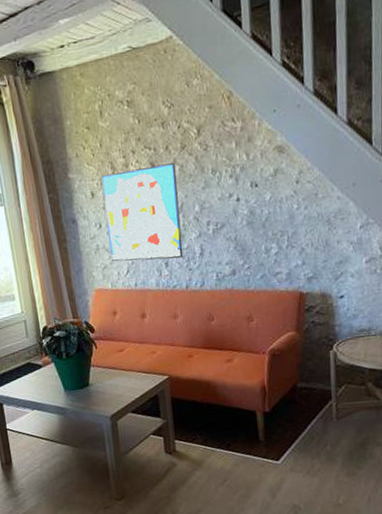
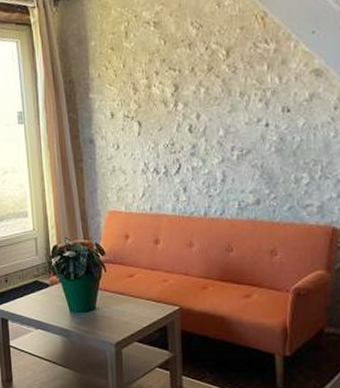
wall art: present [101,163,184,262] -> none [122,85,204,185]

